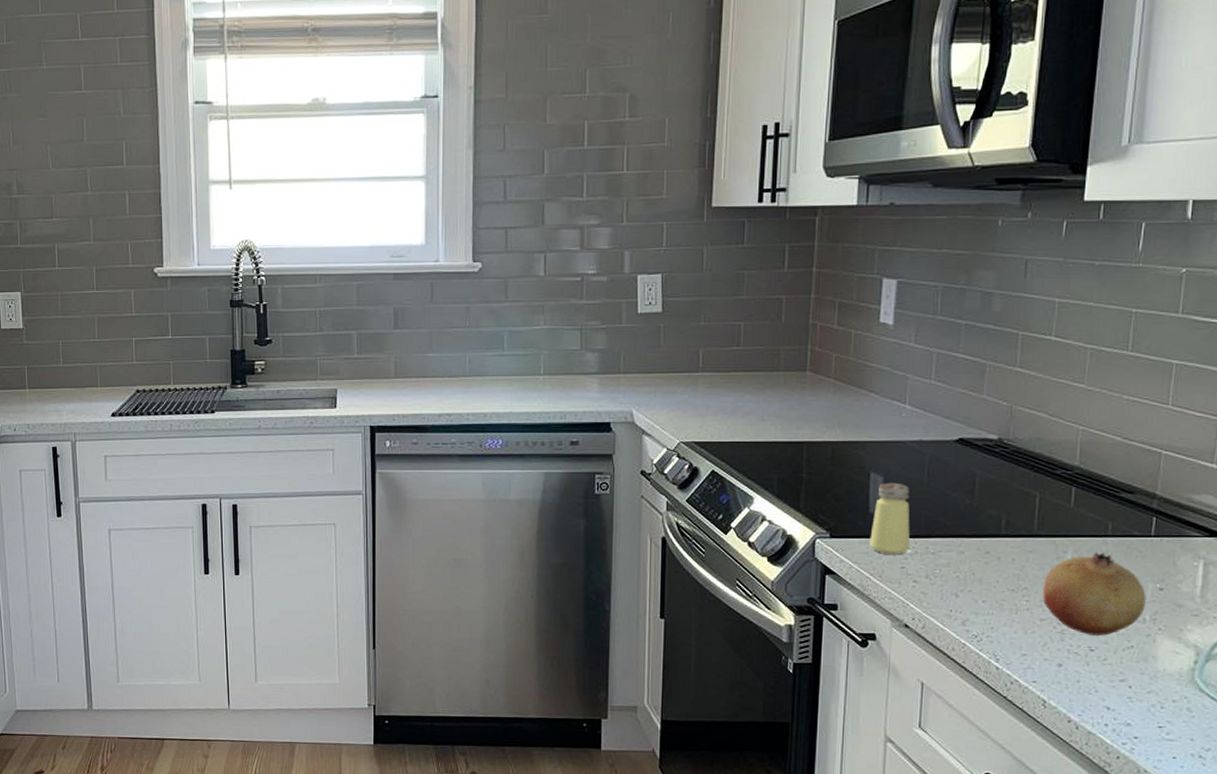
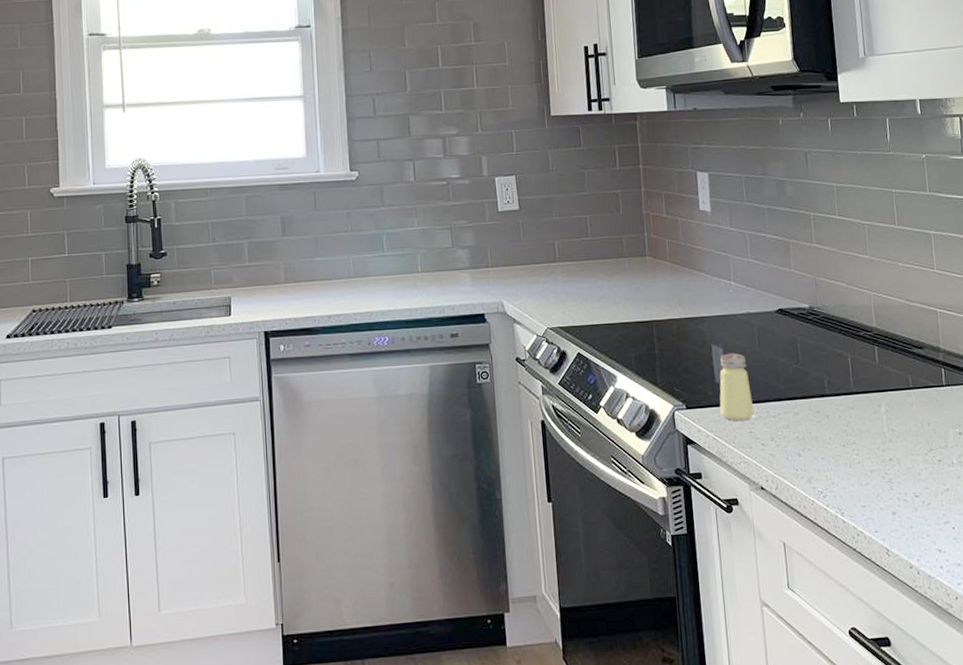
fruit: present [1042,552,1146,636] -> none [867,404,951,482]

